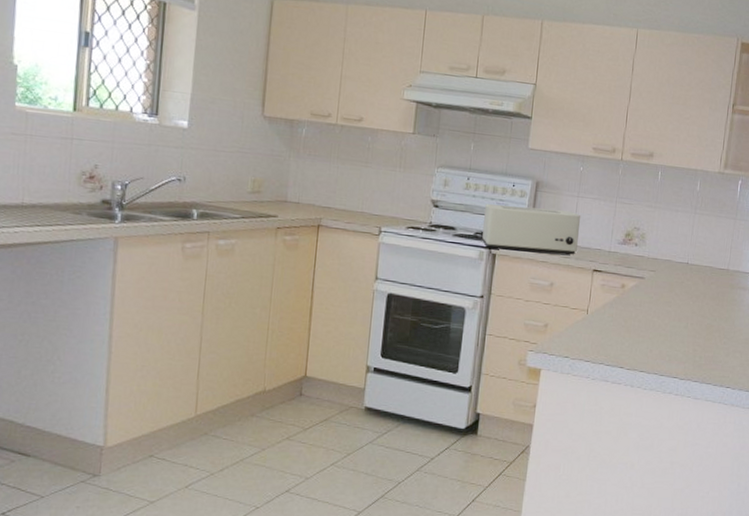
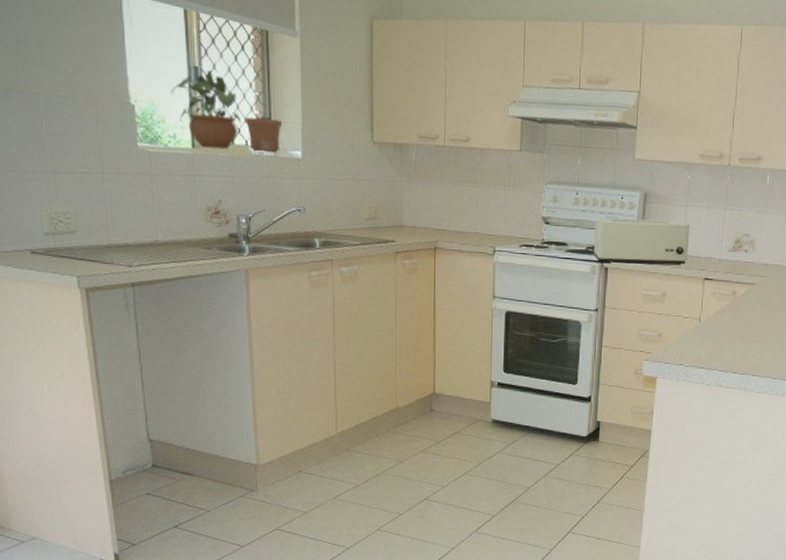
potted plant: none [58,35,129,115] -> present [171,69,242,150]
planter: none [131,84,172,122] -> present [244,117,283,153]

